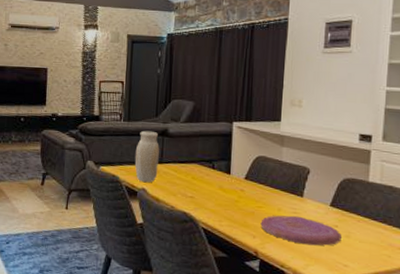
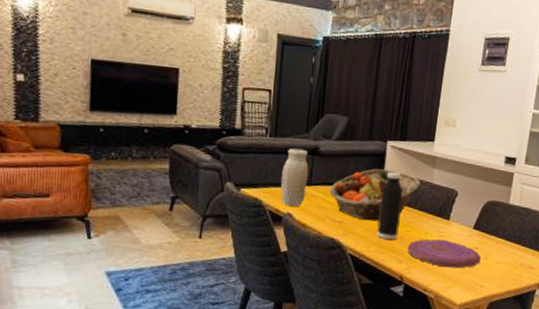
fruit basket: none [180,148,270,198] -> present [329,169,421,222]
water bottle: none [228,150,252,215] -> present [377,171,404,240]

